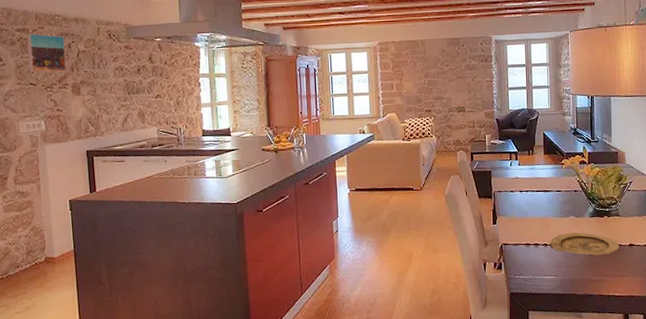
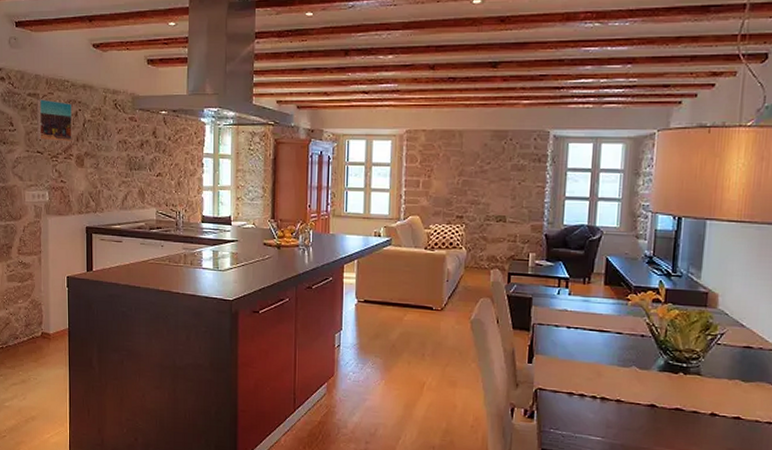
plate: present [551,232,619,255] -> none [601,386,696,422]

